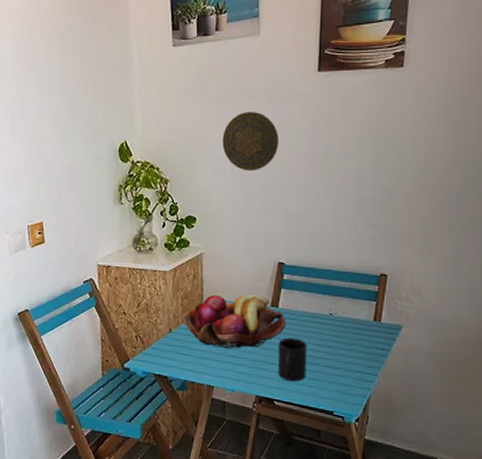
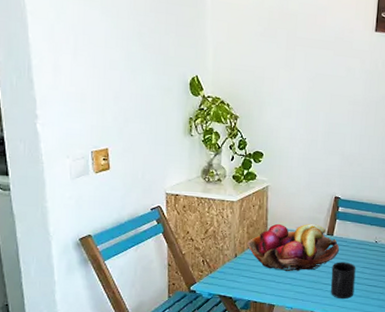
decorative plate: present [222,111,280,172] -> none [289,59,340,115]

